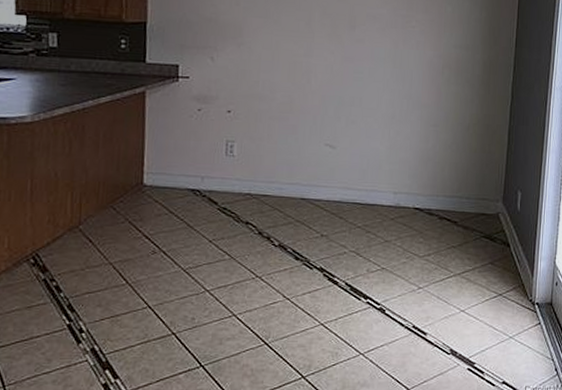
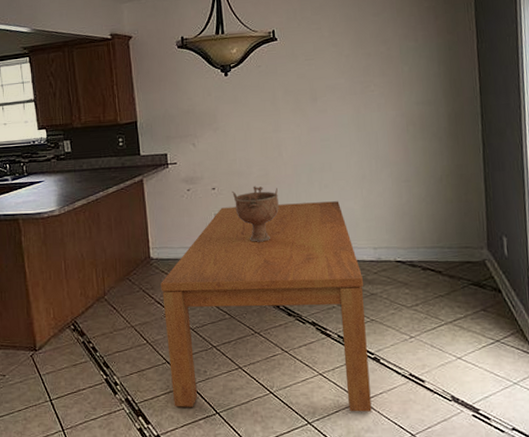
dining table: none [150,134,379,365] -> present [160,201,372,412]
decorative bowl: none [249,113,301,177] -> present [232,186,279,242]

